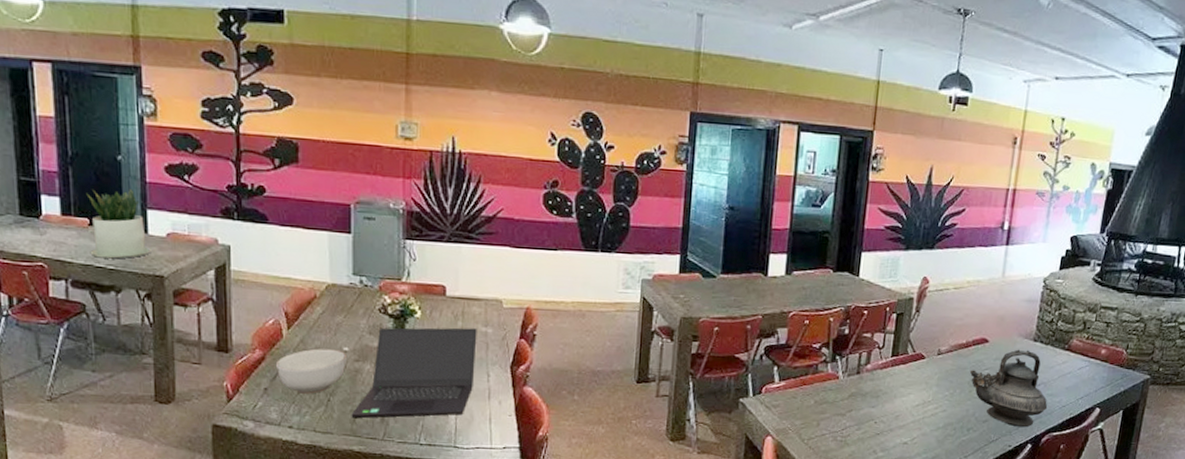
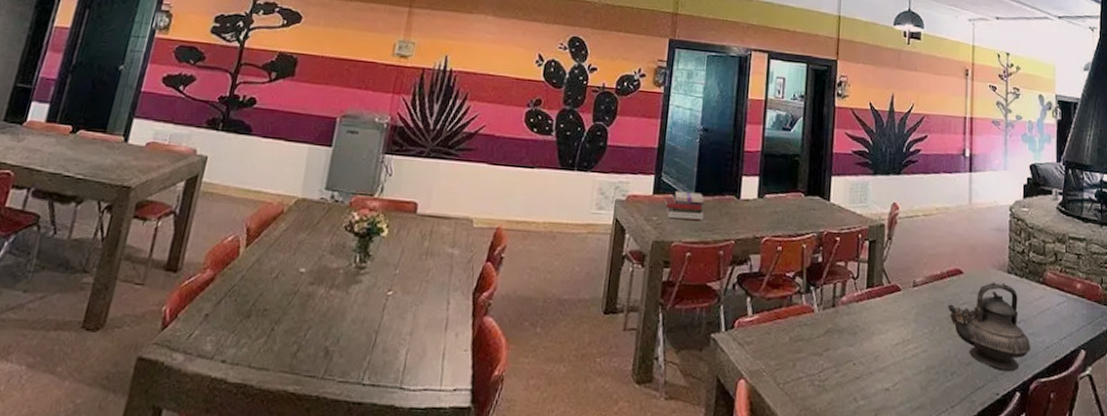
planter: present [86,188,151,259] -> none [62,97,128,168]
bowl: present [275,348,346,394] -> none [223,269,302,322]
laptop: present [351,327,477,418] -> none [293,247,444,351]
books: none [690,269,732,298] -> present [663,191,704,221]

